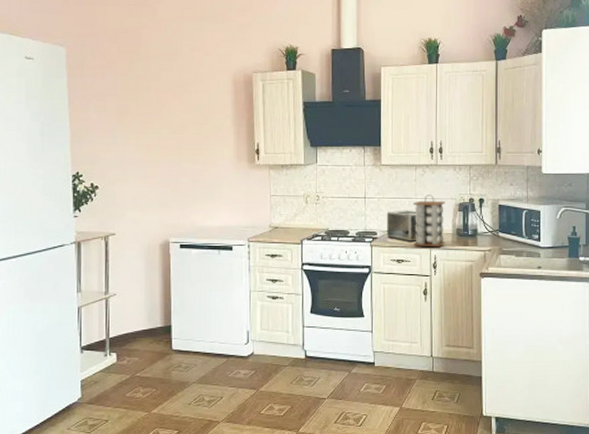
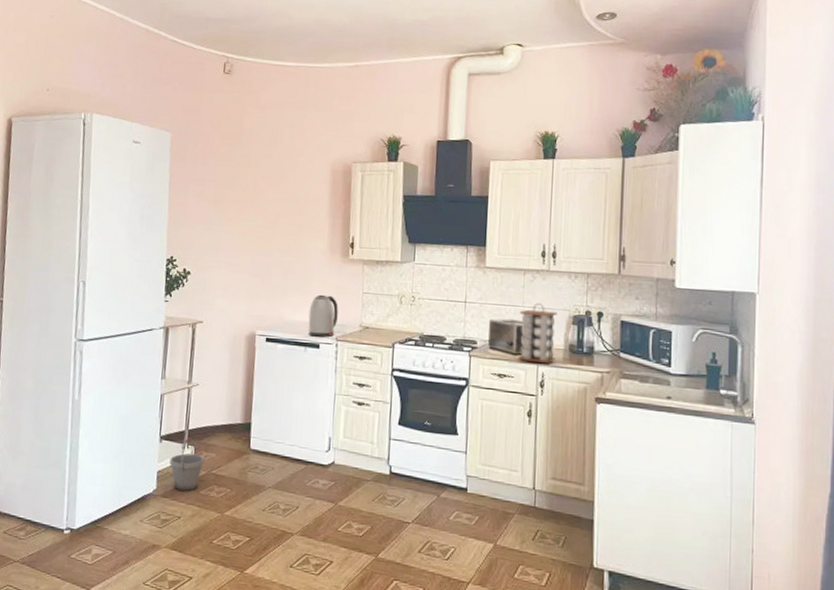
bucket: none [93,345,127,397] -> present [170,437,204,492]
kettle: none [220,200,248,240] -> present [308,294,339,338]

